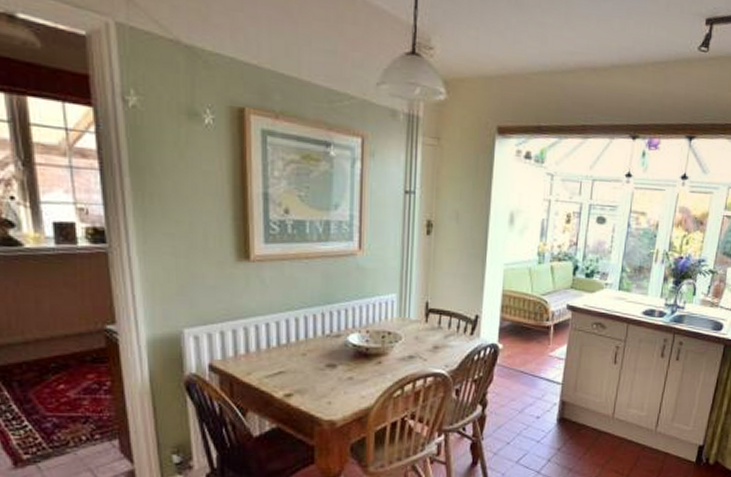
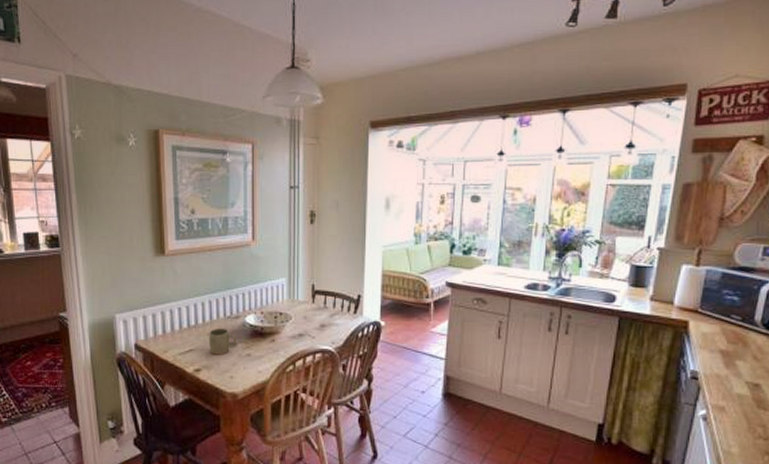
mug: none [302,347,337,378] -> present [208,328,237,355]

